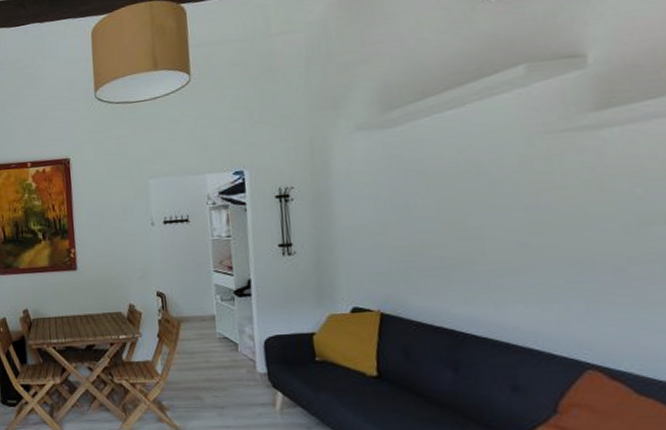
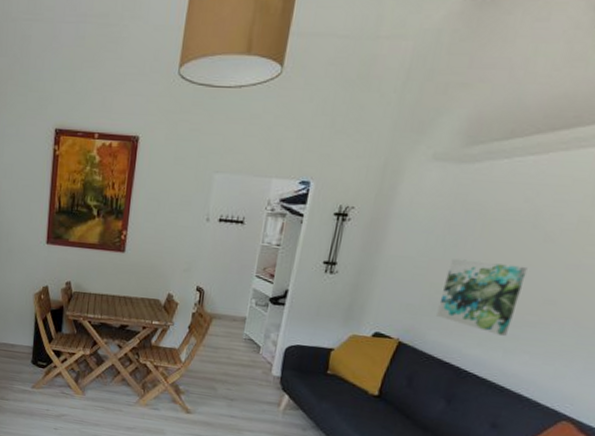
wall art: none [406,214,492,289] -> present [436,258,528,336]

